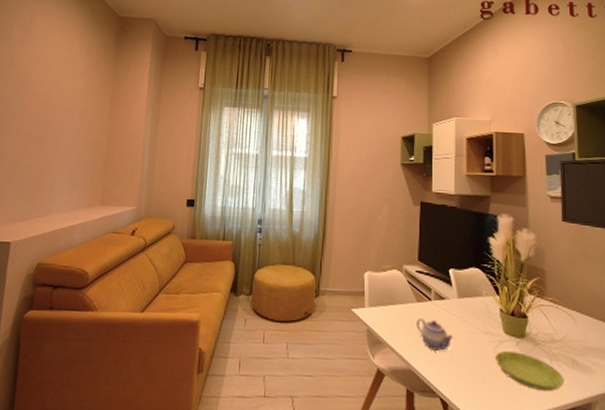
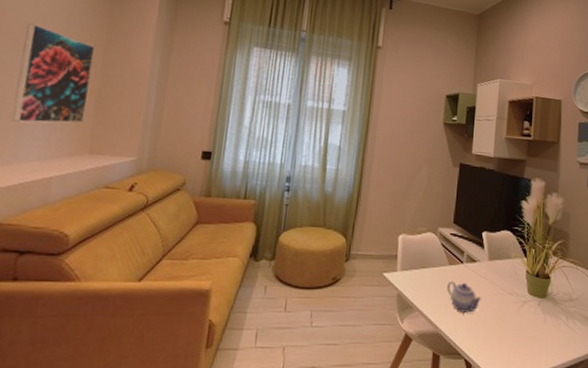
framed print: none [46,104,103,182] -> present [12,23,95,124]
saucer: present [495,351,565,392] -> none [518,311,577,348]

